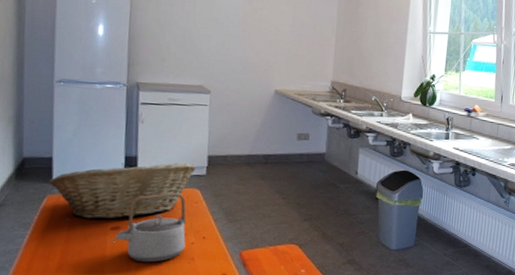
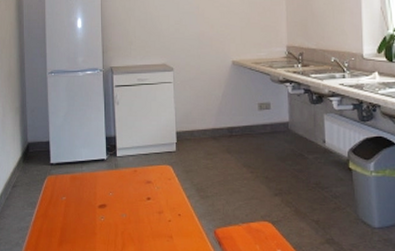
fruit basket: present [48,162,196,219] -> none [47,140,167,198]
teapot: present [115,192,186,263] -> none [103,169,163,240]

